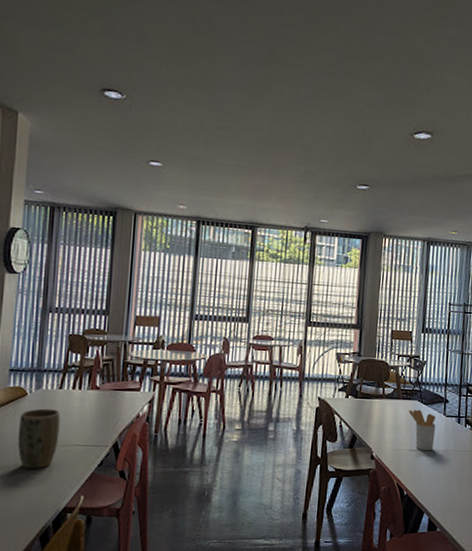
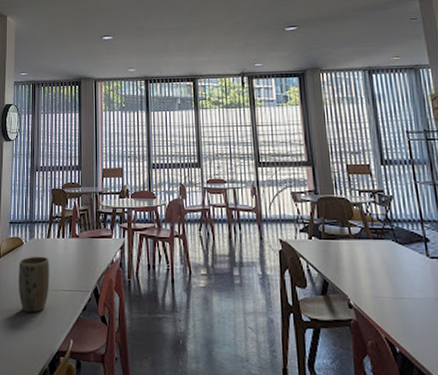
utensil holder: present [409,409,436,451] -> none [383,250,423,300]

